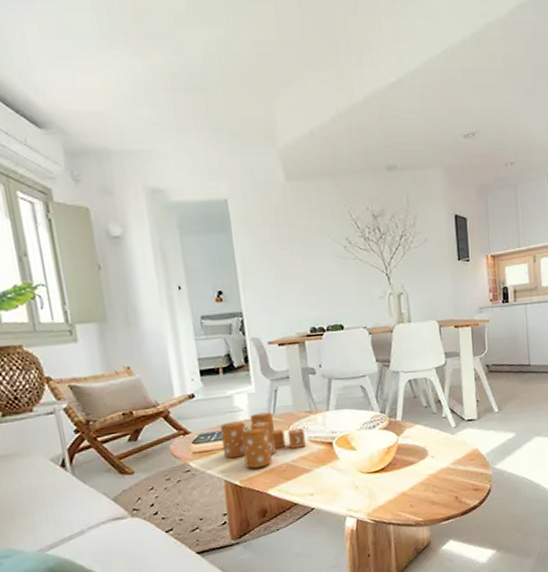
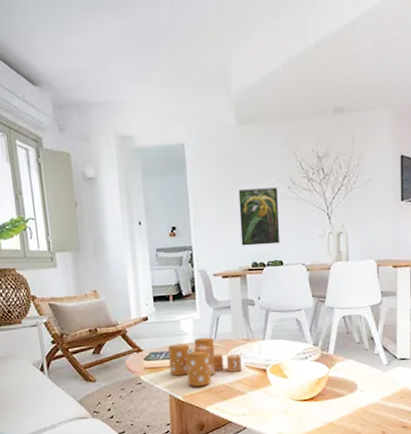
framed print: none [291,247,340,310] -> present [238,187,281,246]

